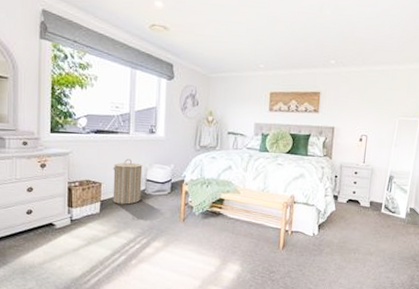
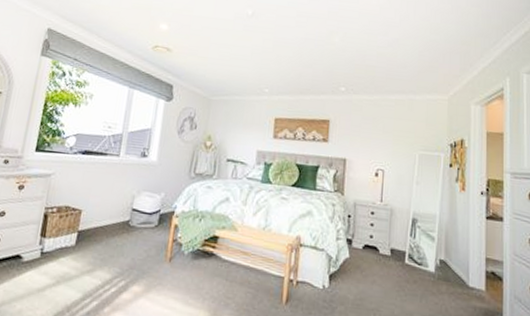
laundry hamper: present [112,158,143,205] -> none [91,183,130,238]

